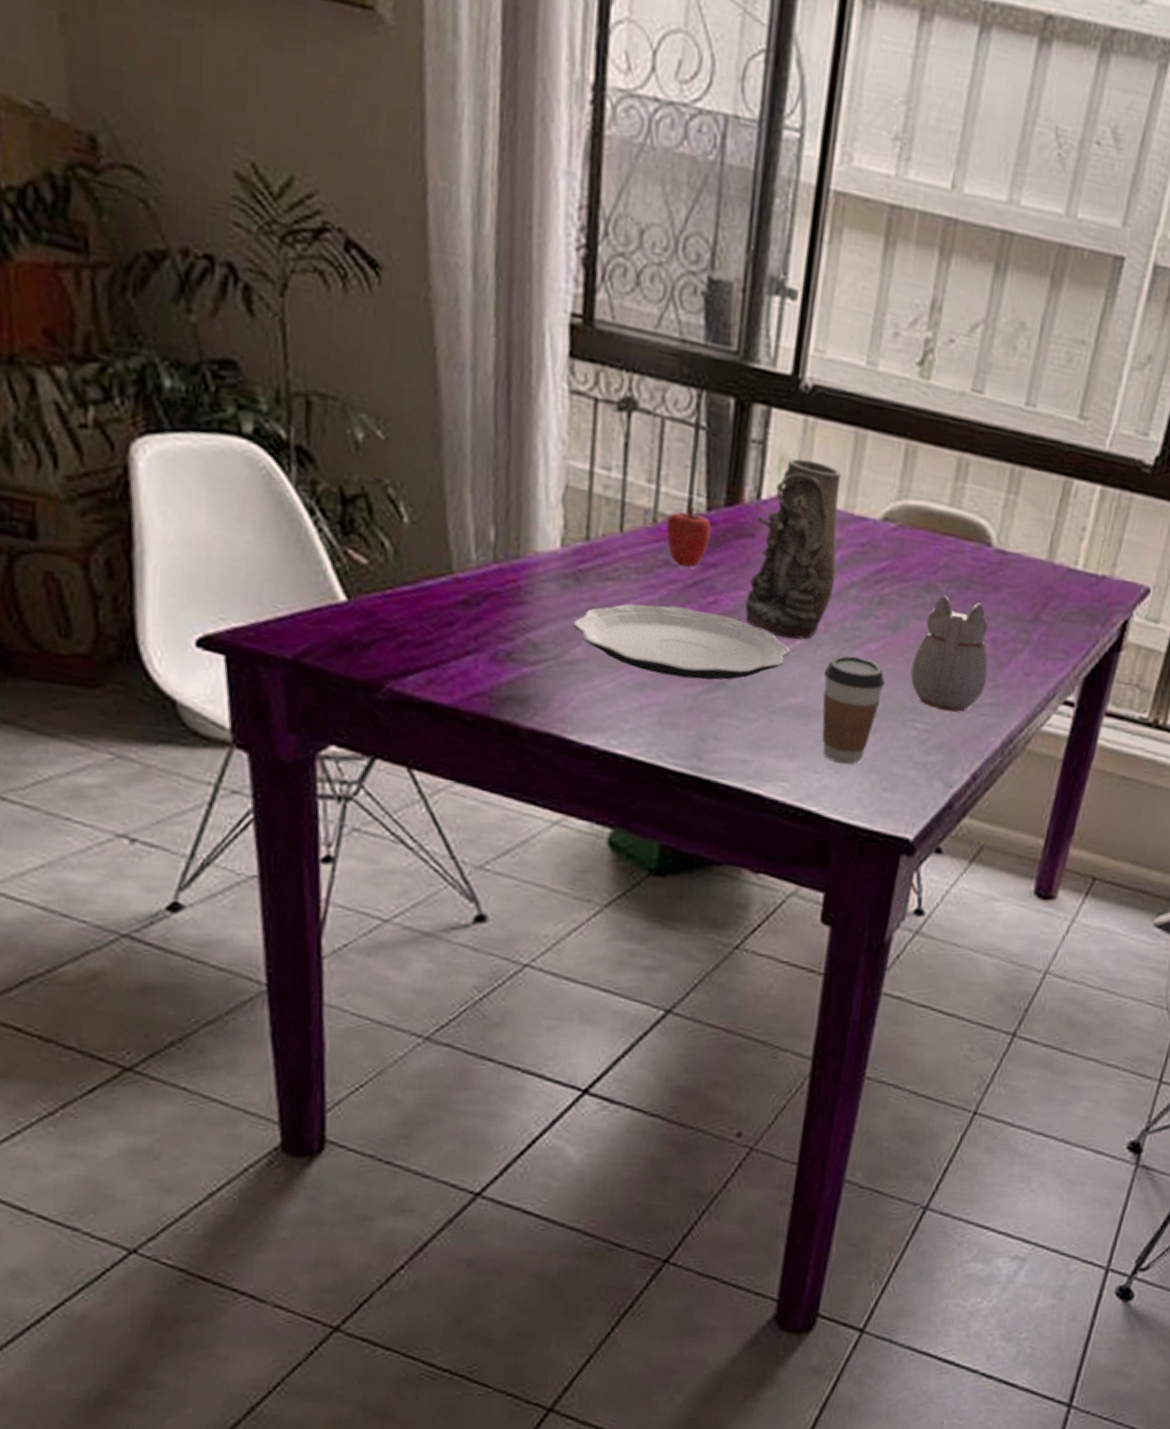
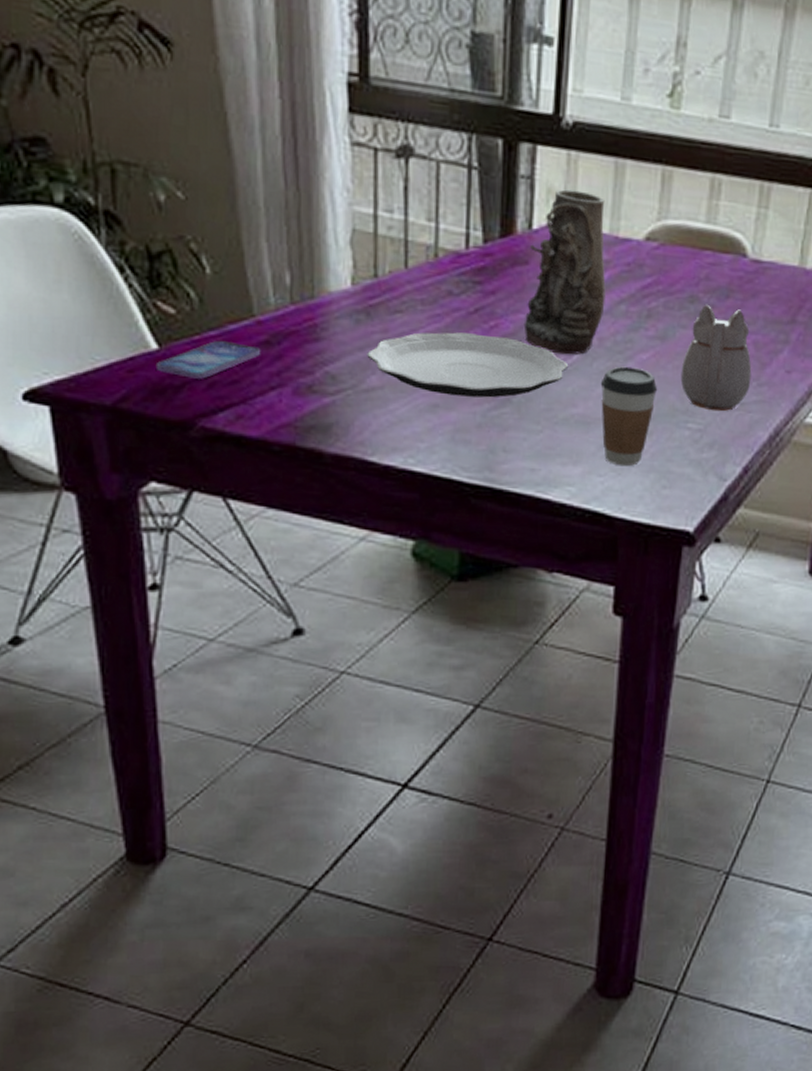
smartphone: none [342,596,457,638] -> present [155,340,260,379]
apple: present [666,506,711,568] -> none [447,240,488,296]

